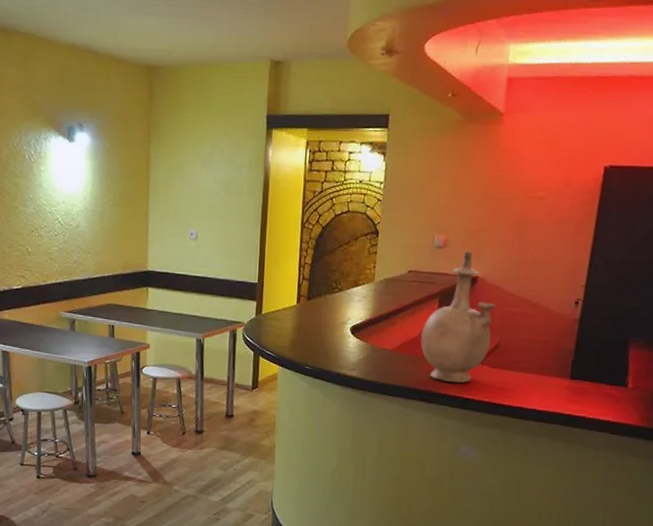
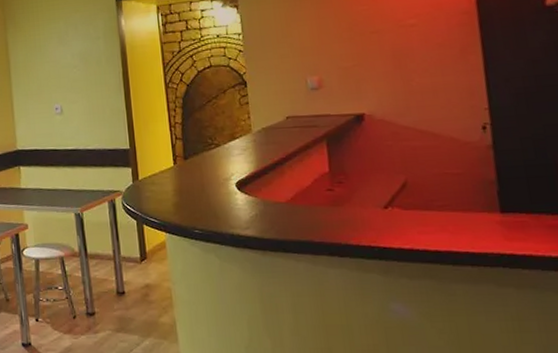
vase: present [421,251,495,383] -> none [315,88,396,232]

